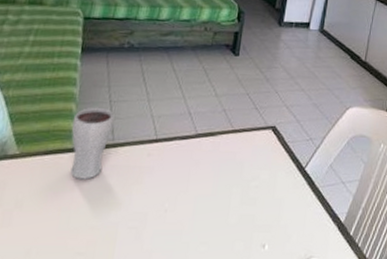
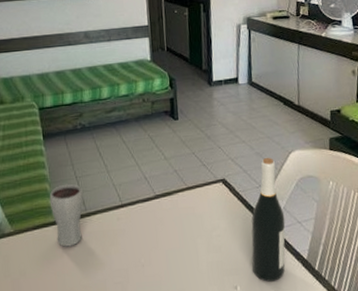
wine bottle: none [285,109,330,243] -> present [251,157,286,282]

